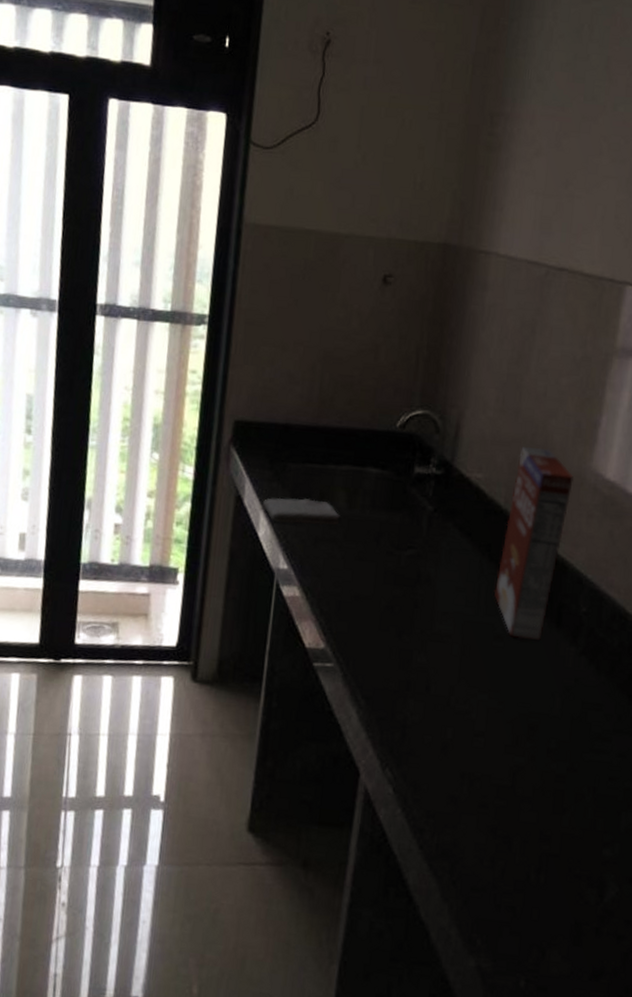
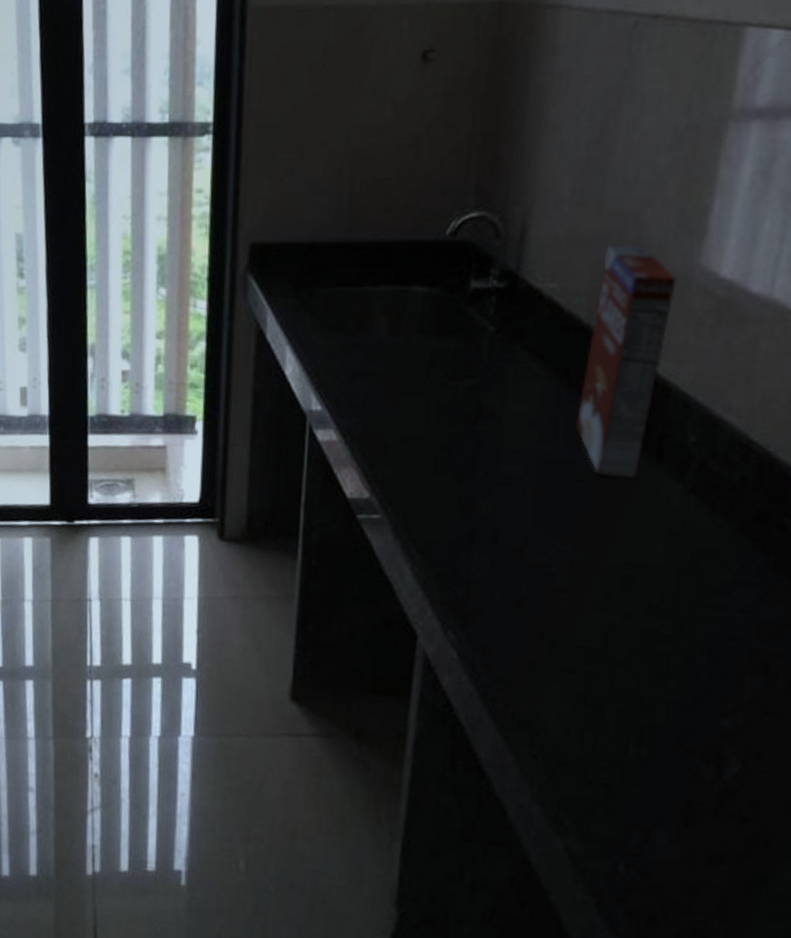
washcloth: present [262,497,341,525] -> none [287,328,382,358]

